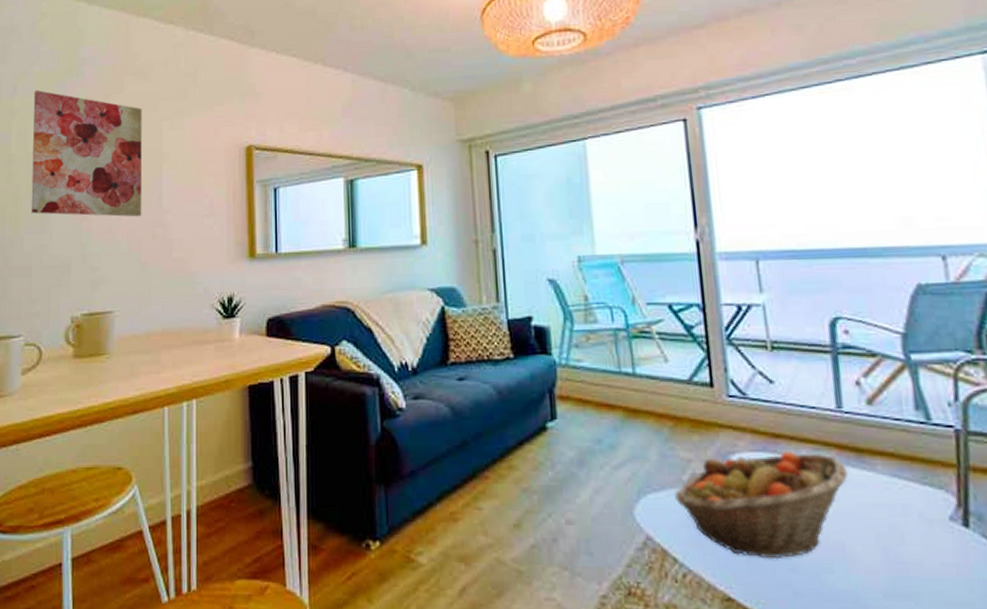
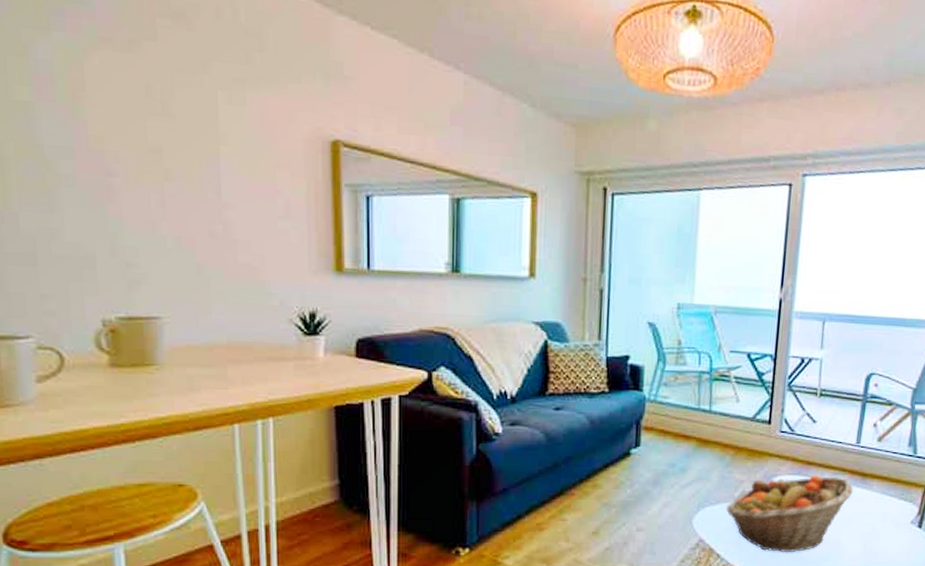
wall art: present [31,90,143,217] -> none [11,10,194,208]

